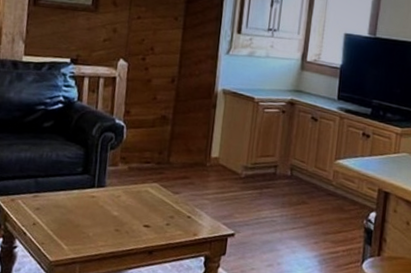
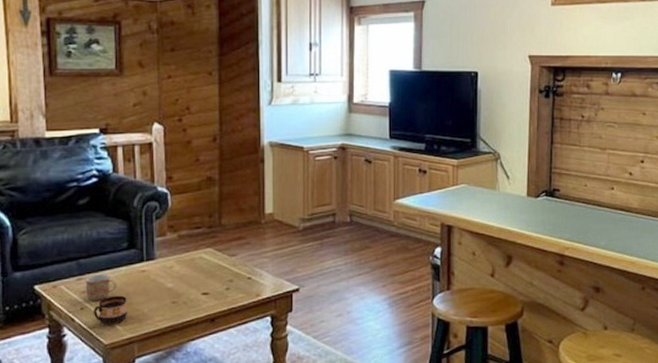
mug: none [39,194,68,219] -> present [85,274,117,301]
cup: none [43,216,76,243] -> present [93,295,128,325]

